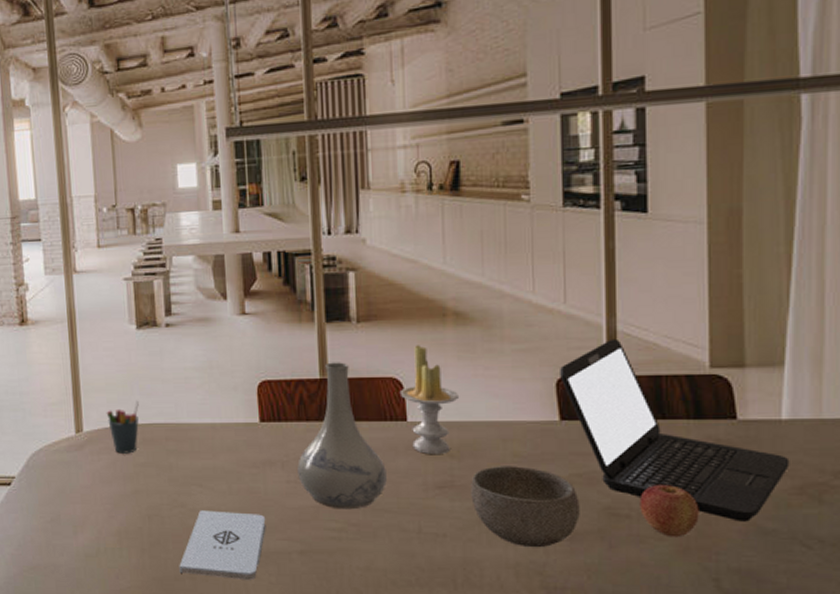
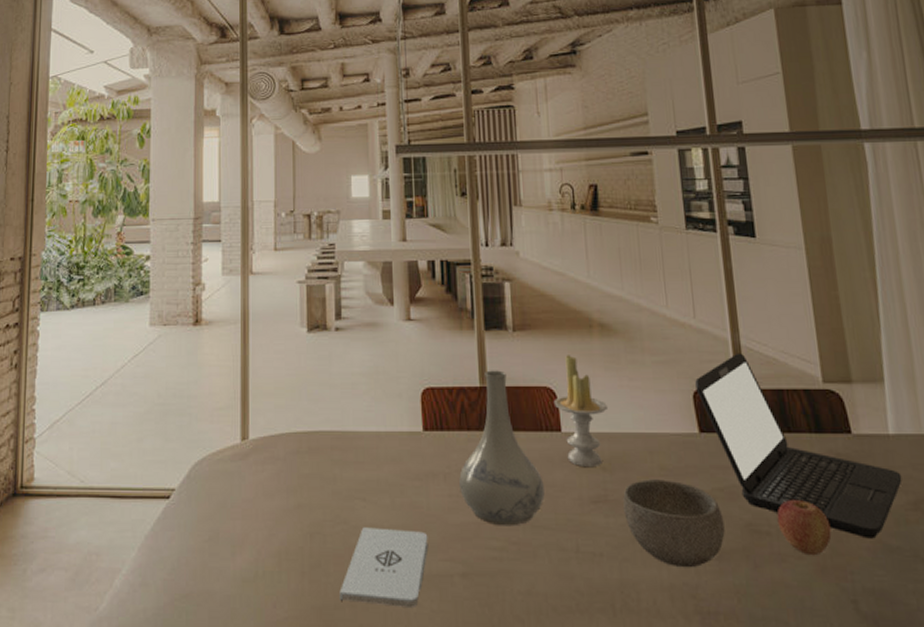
pen holder: present [106,400,139,454] -> none [273,406,306,464]

